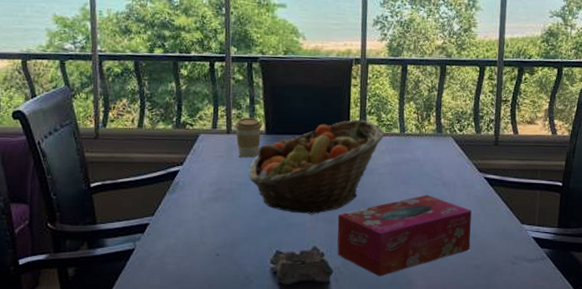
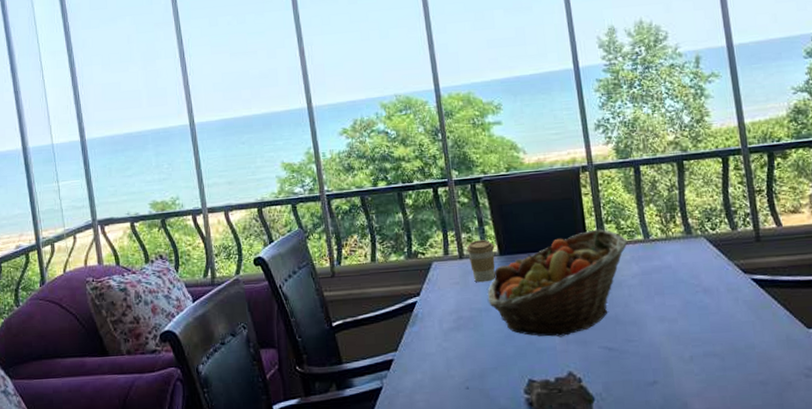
tissue box: present [337,194,472,277] -> none [590,304,750,401]

